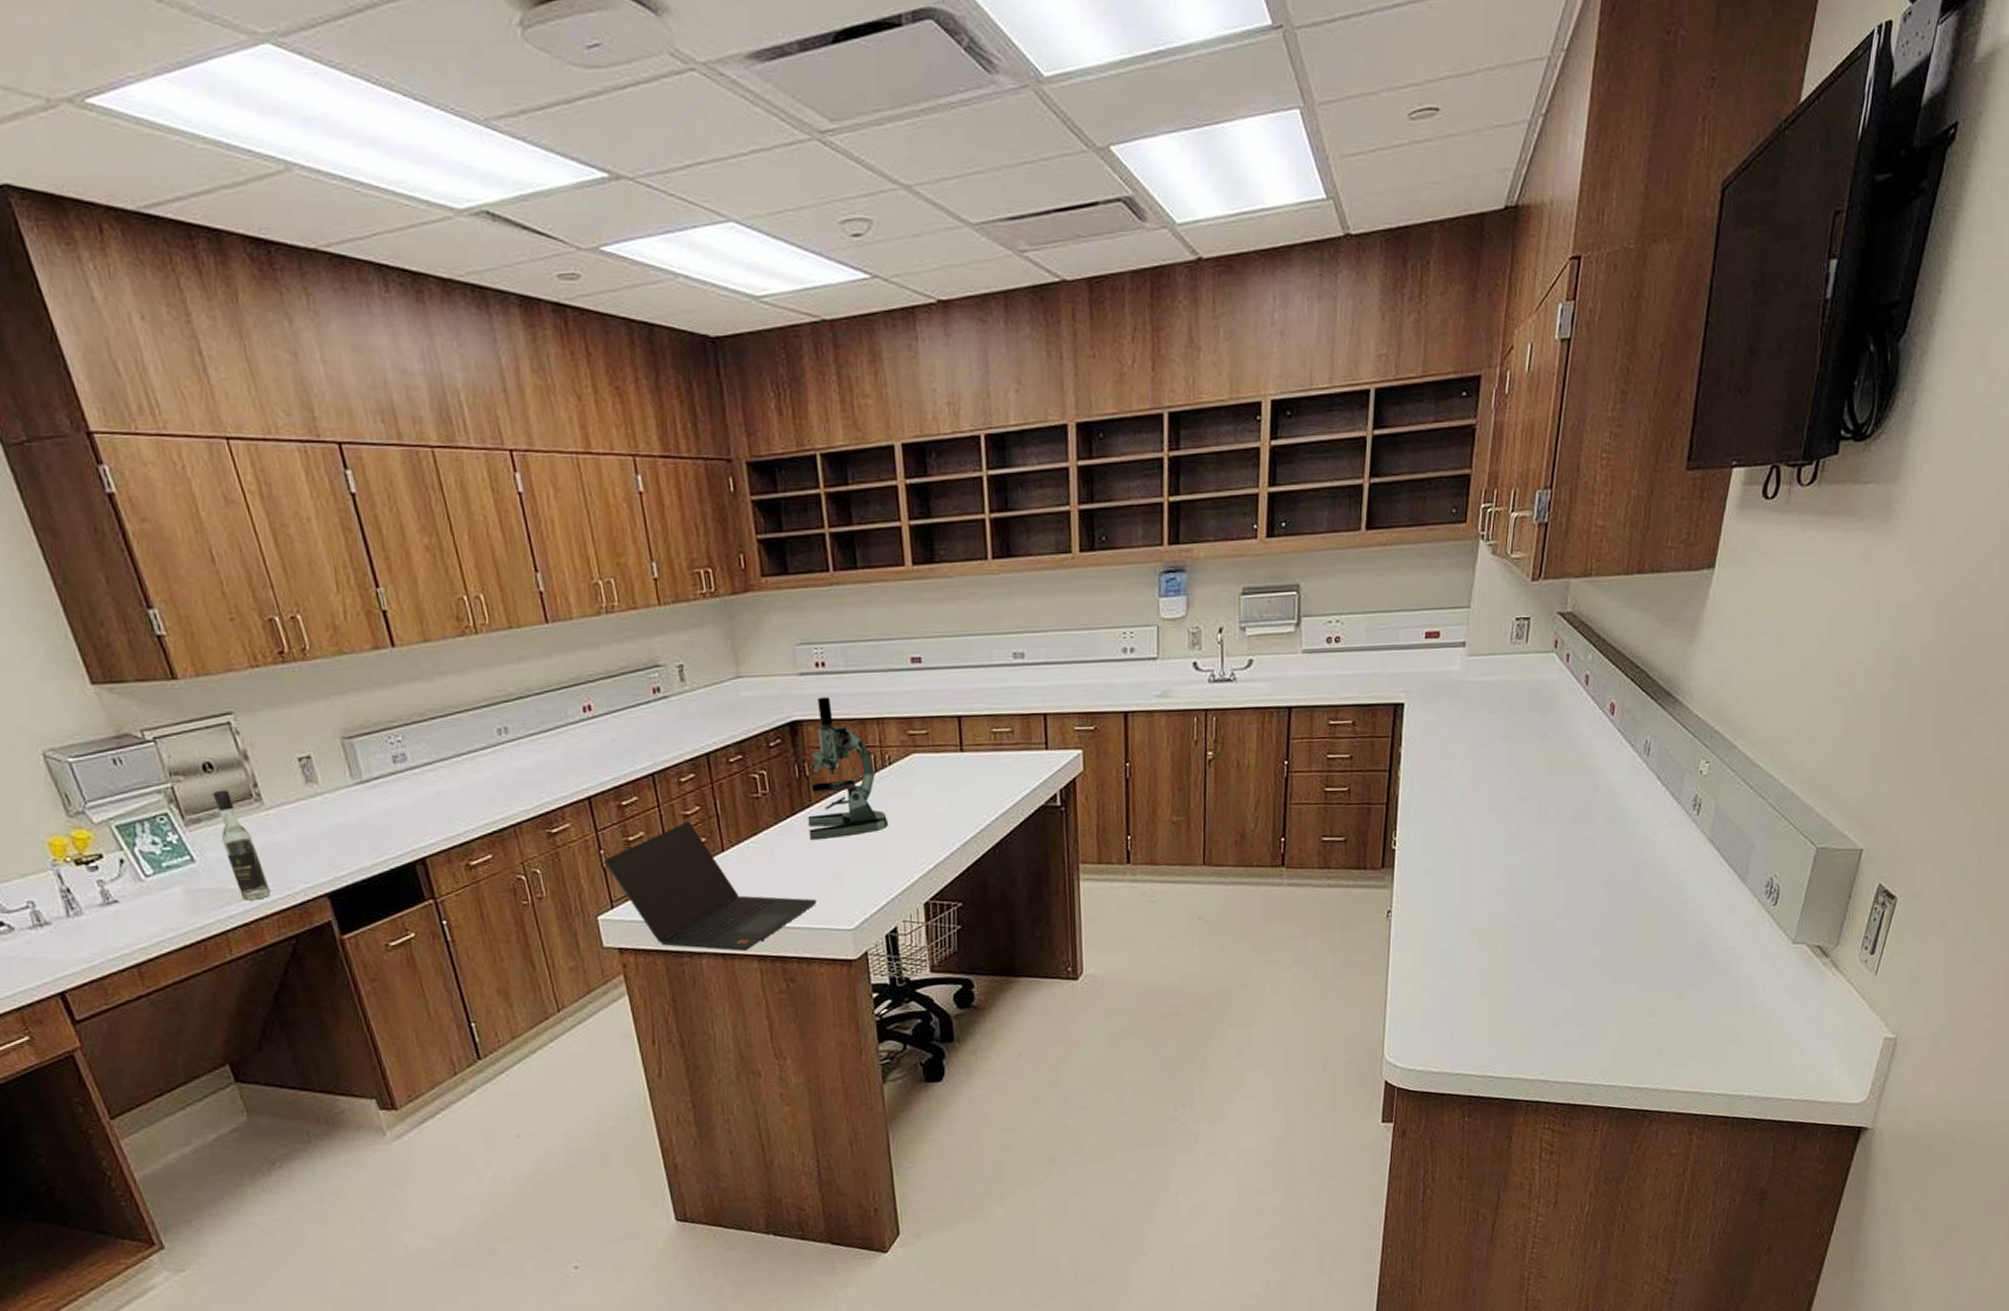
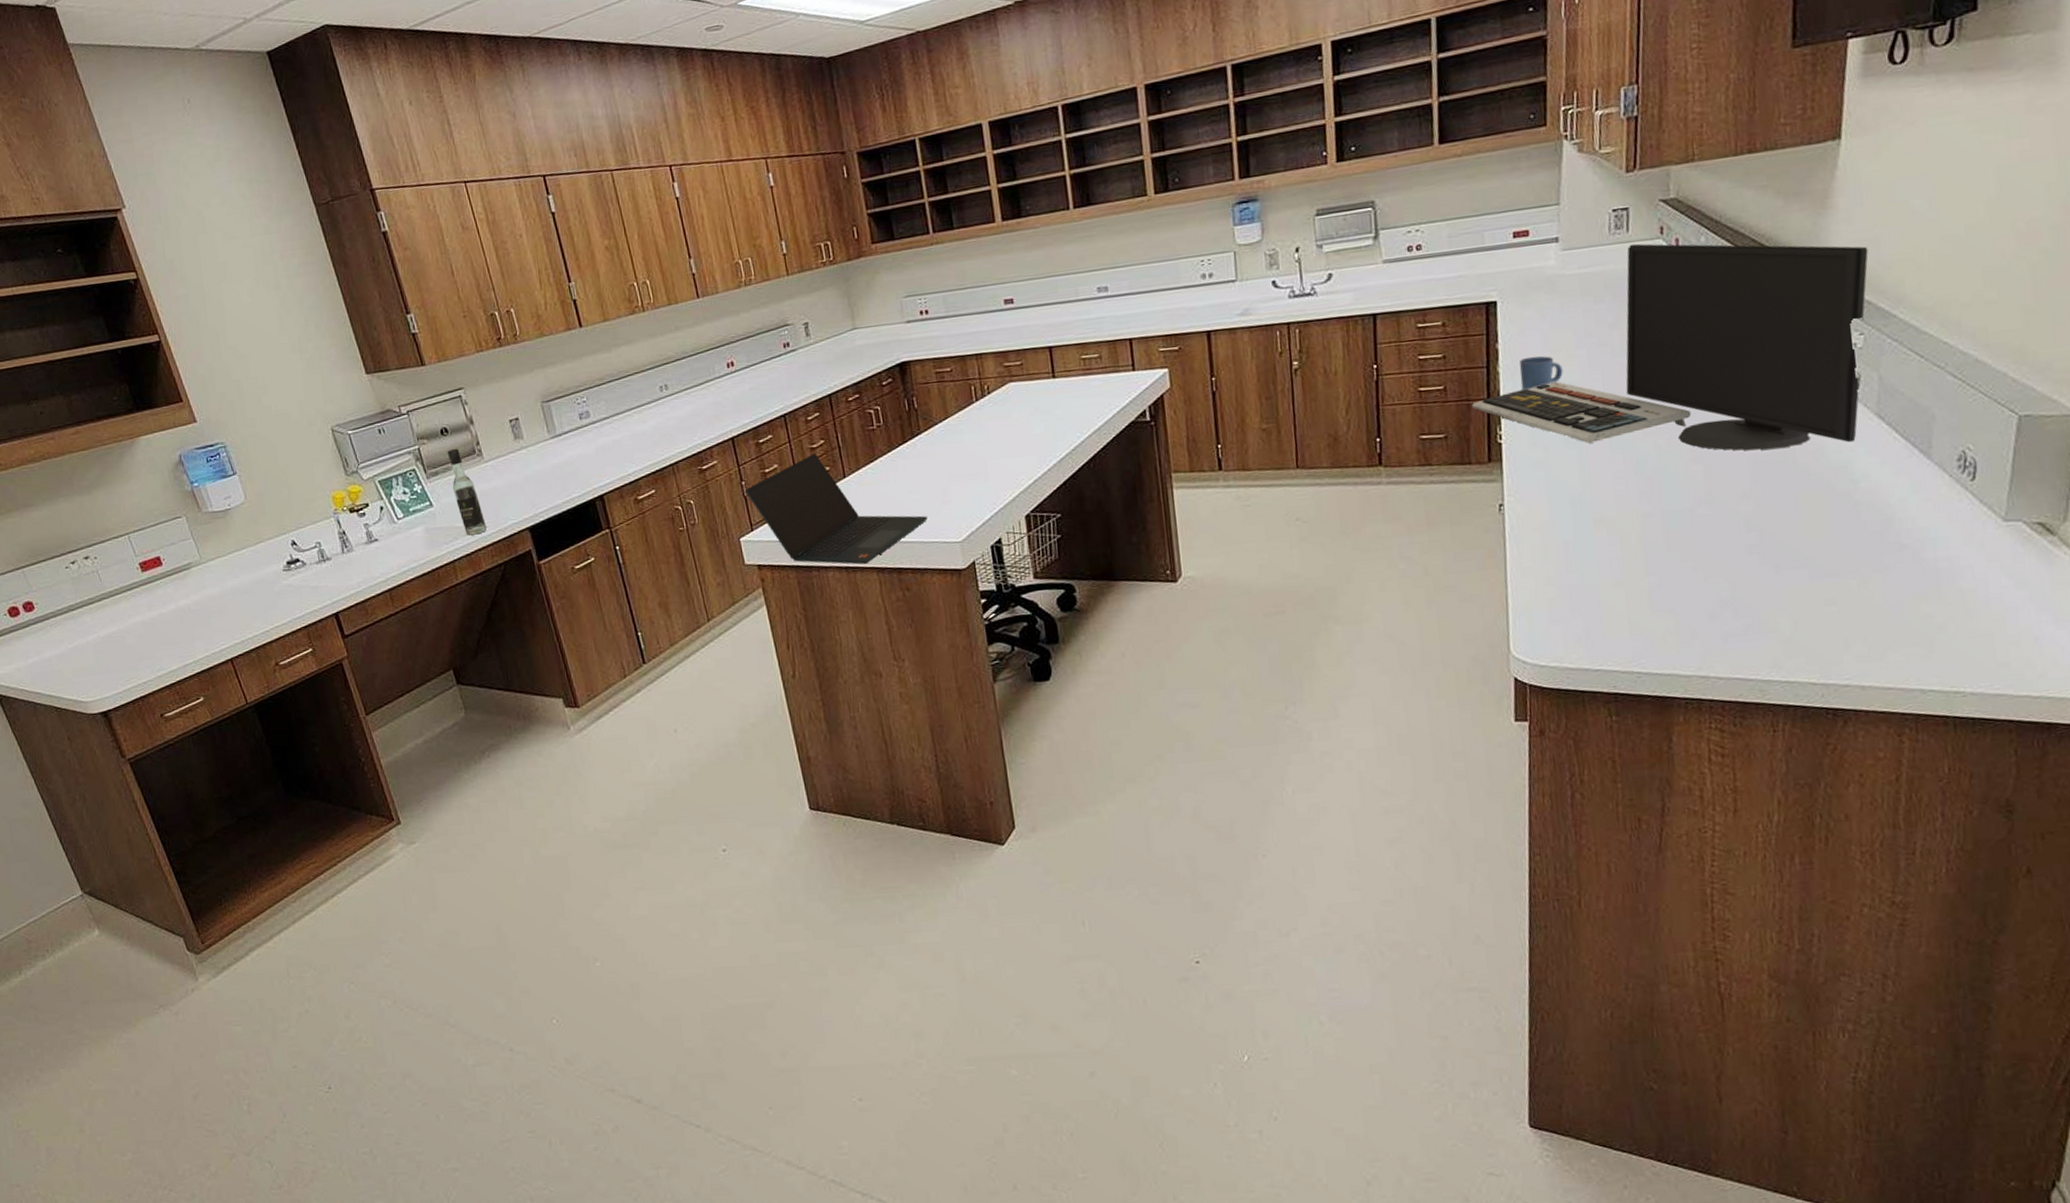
microscope: present [808,697,888,839] -> none [917,339,989,463]
computer keyboard: none [1372,790,1561,854] -> present [1472,381,1692,443]
mug: none [1418,762,1456,798] -> present [1519,356,1563,391]
computer monitor: none [1509,655,1723,869] -> present [1625,243,1869,451]

